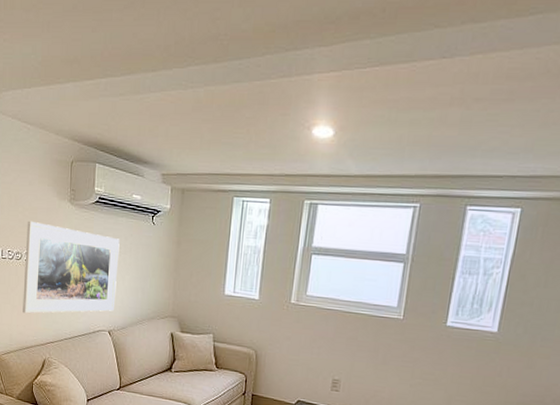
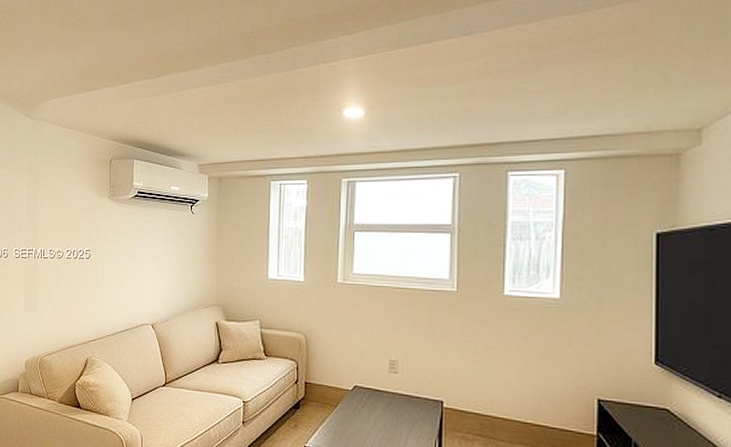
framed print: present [23,220,120,314] -> none [64,219,160,312]

